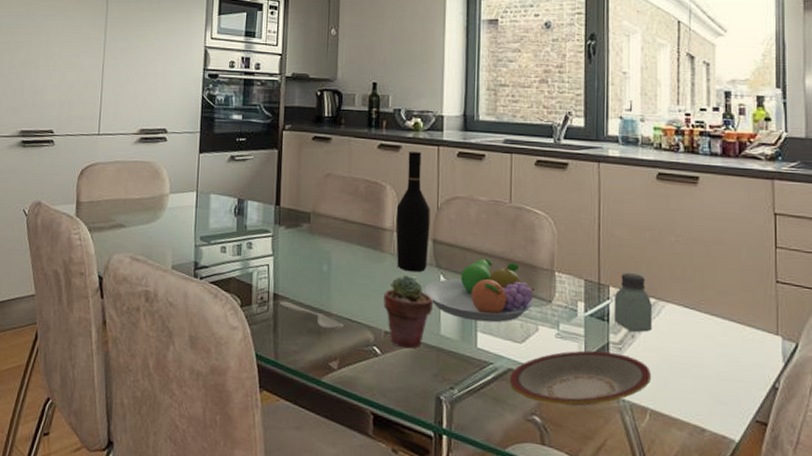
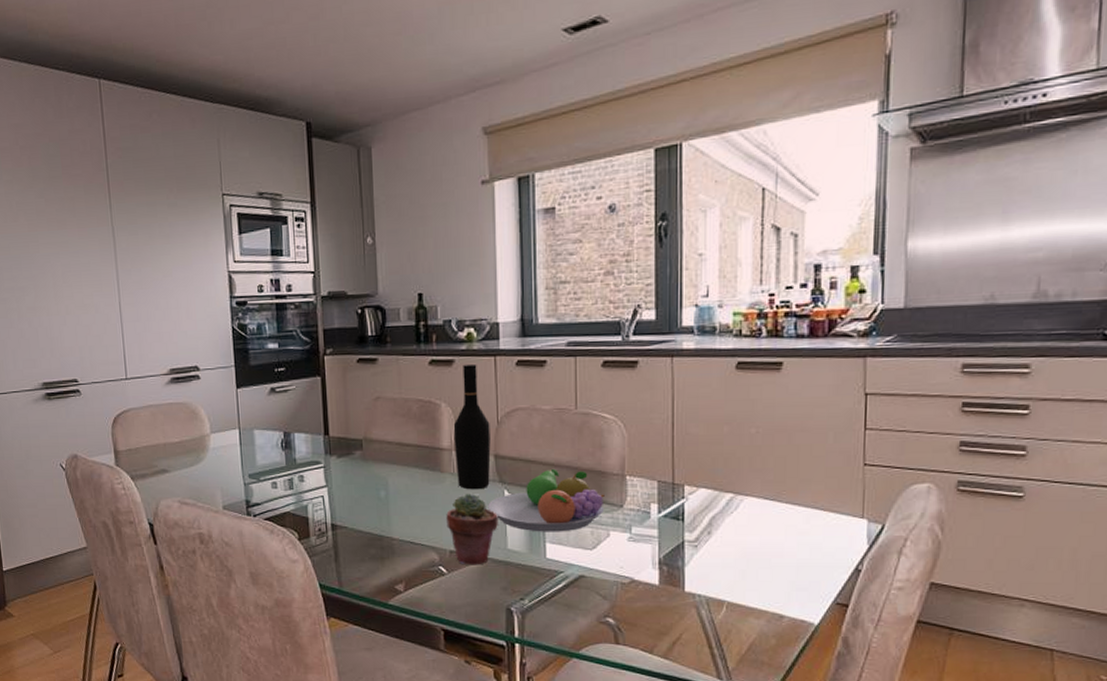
spoon: present [280,301,343,330] -> none [339,530,406,553]
plate: present [509,350,651,407] -> none [580,550,728,605]
saltshaker: present [613,273,653,332] -> none [689,470,730,528]

